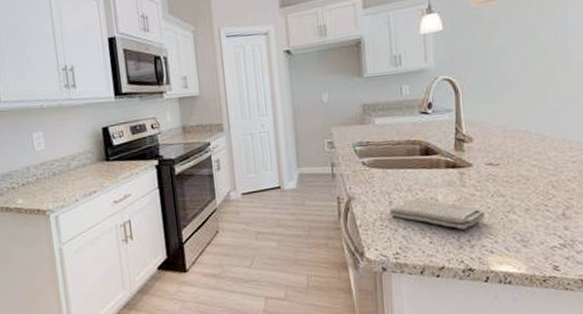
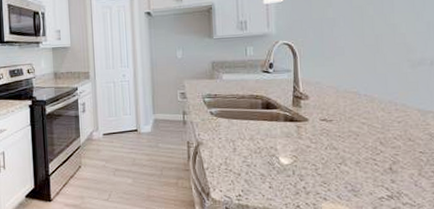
washcloth: present [389,199,486,230] -> none [233,147,320,177]

